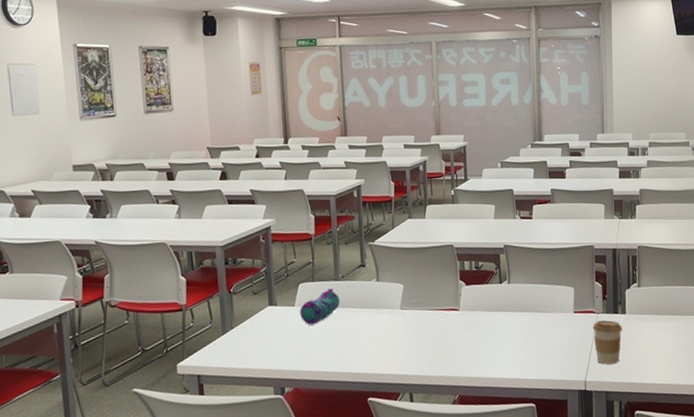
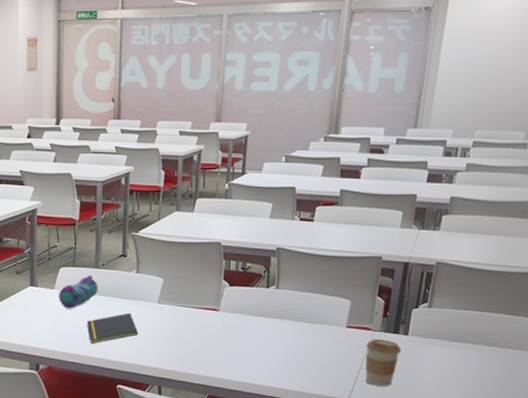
notepad: none [331,322,385,359] -> present [86,313,139,344]

